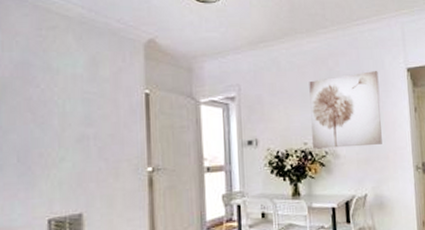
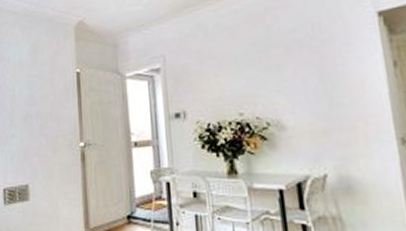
wall art: present [309,71,382,149] -> none [242,21,346,120]

